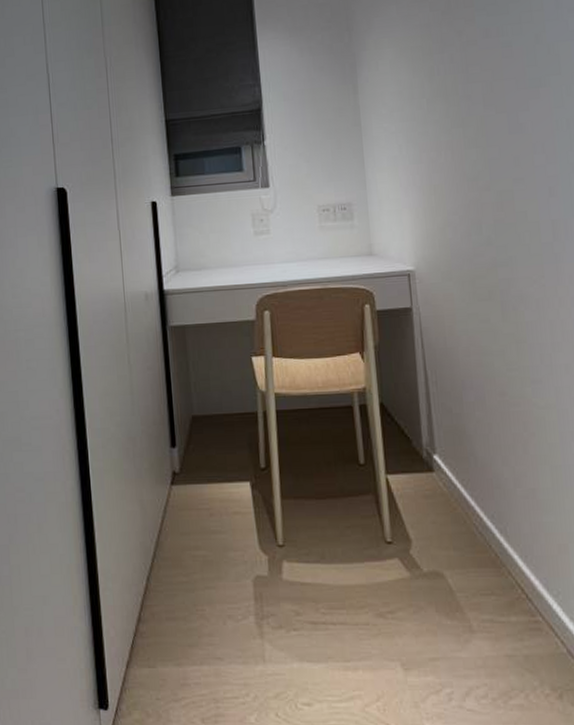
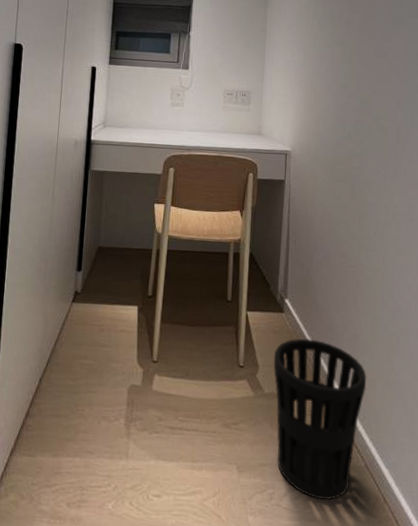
wastebasket: none [428,501,557,698] -> present [273,338,367,501]

